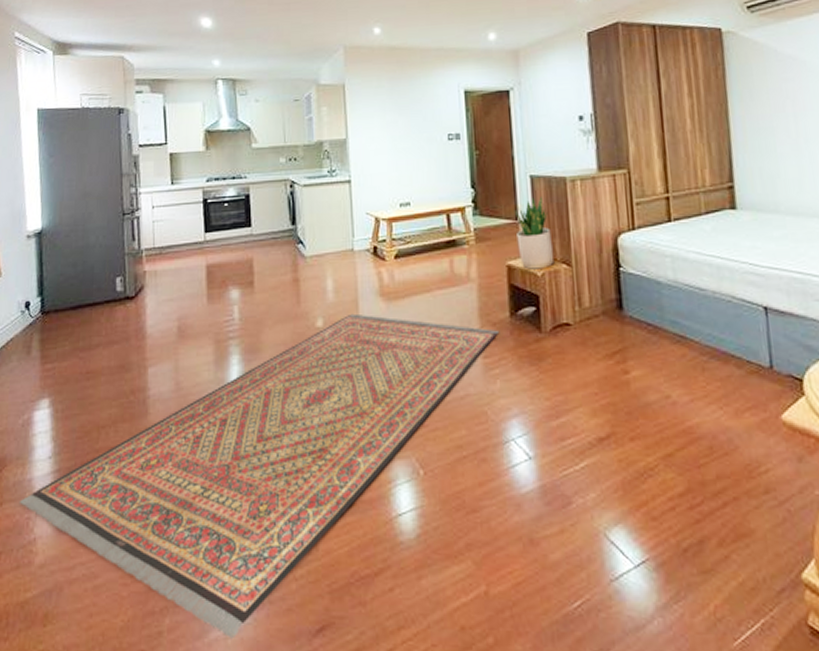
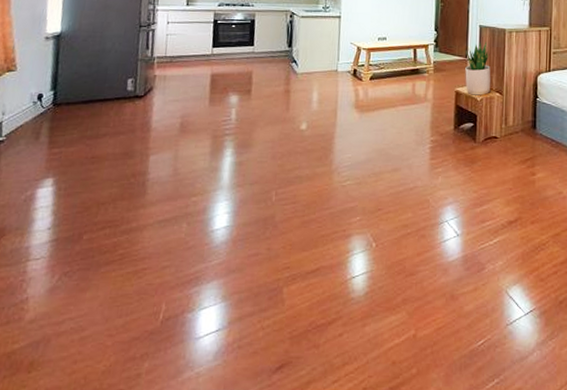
area rug: present [19,313,500,640] -> none [14,120,445,378]

